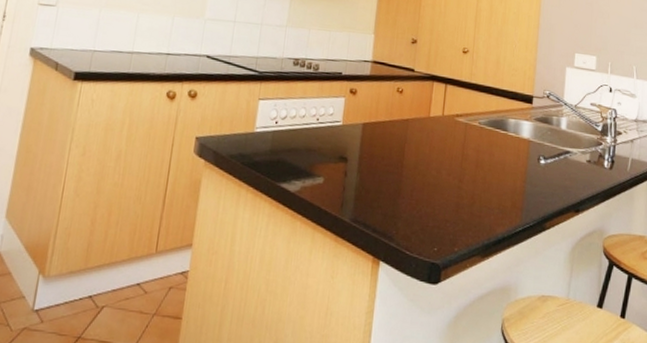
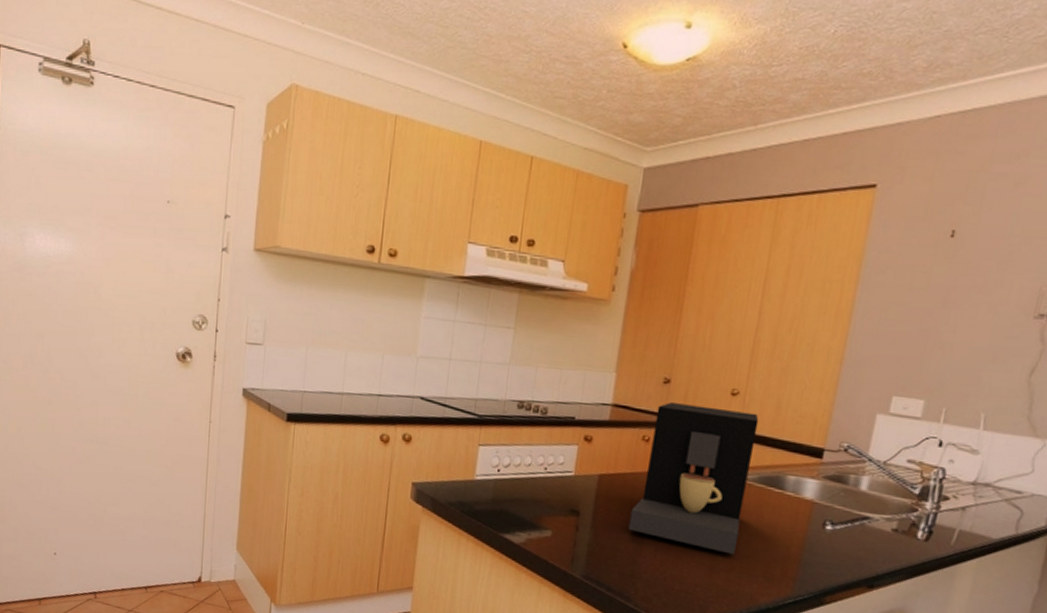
coffee maker: none [389,59,485,191] -> present [628,402,759,555]

